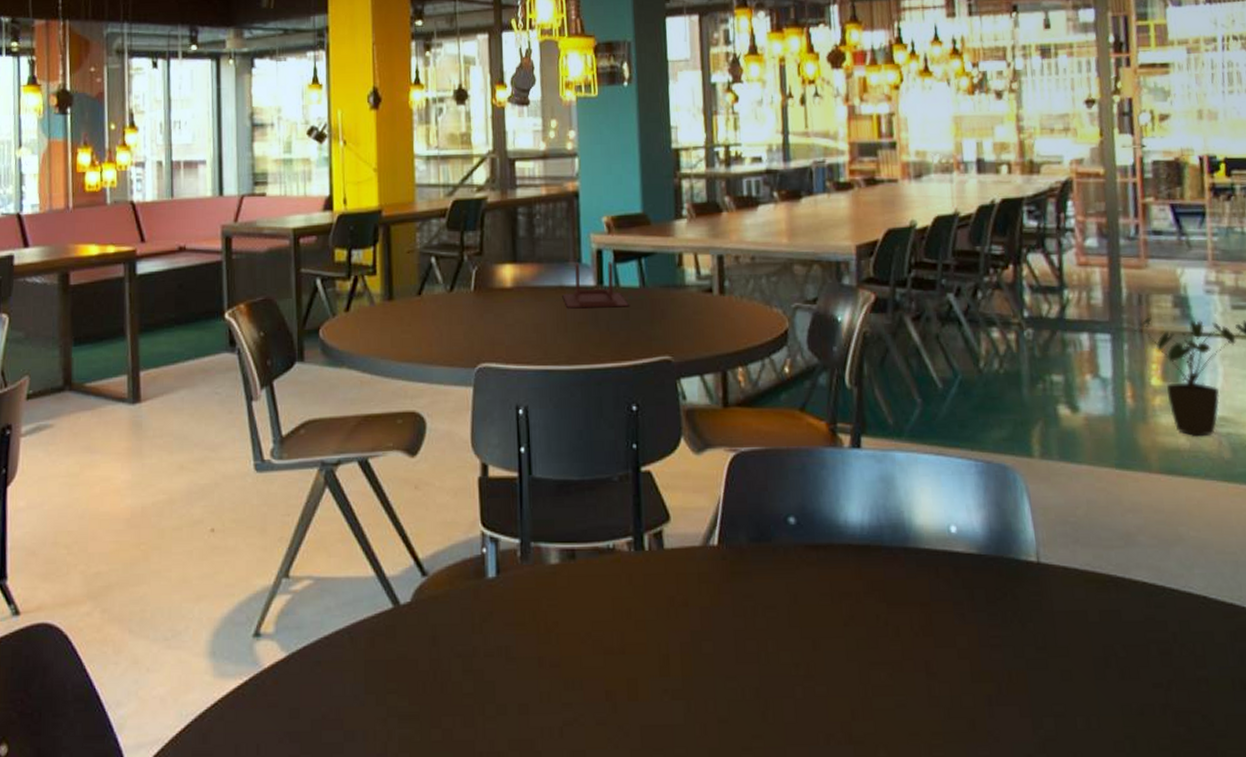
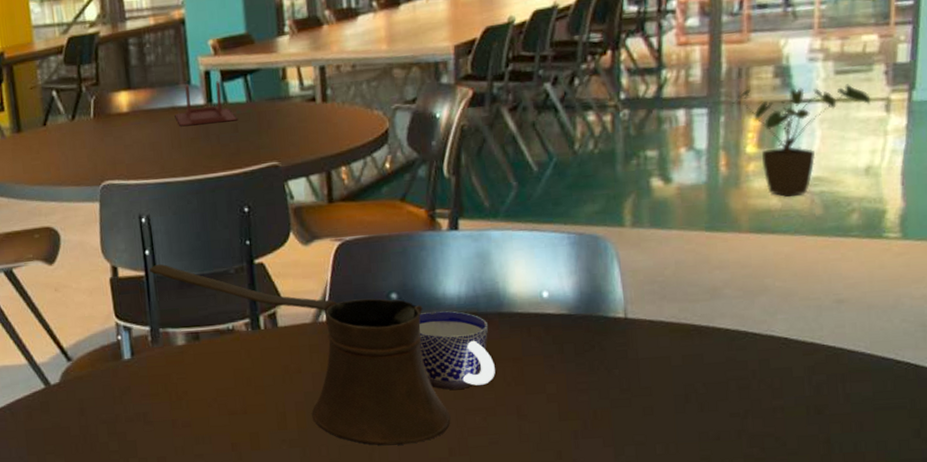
coffee pot: none [523,464,853,703] -> present [149,263,451,446]
cup: none [818,541,902,637] -> present [418,310,495,390]

